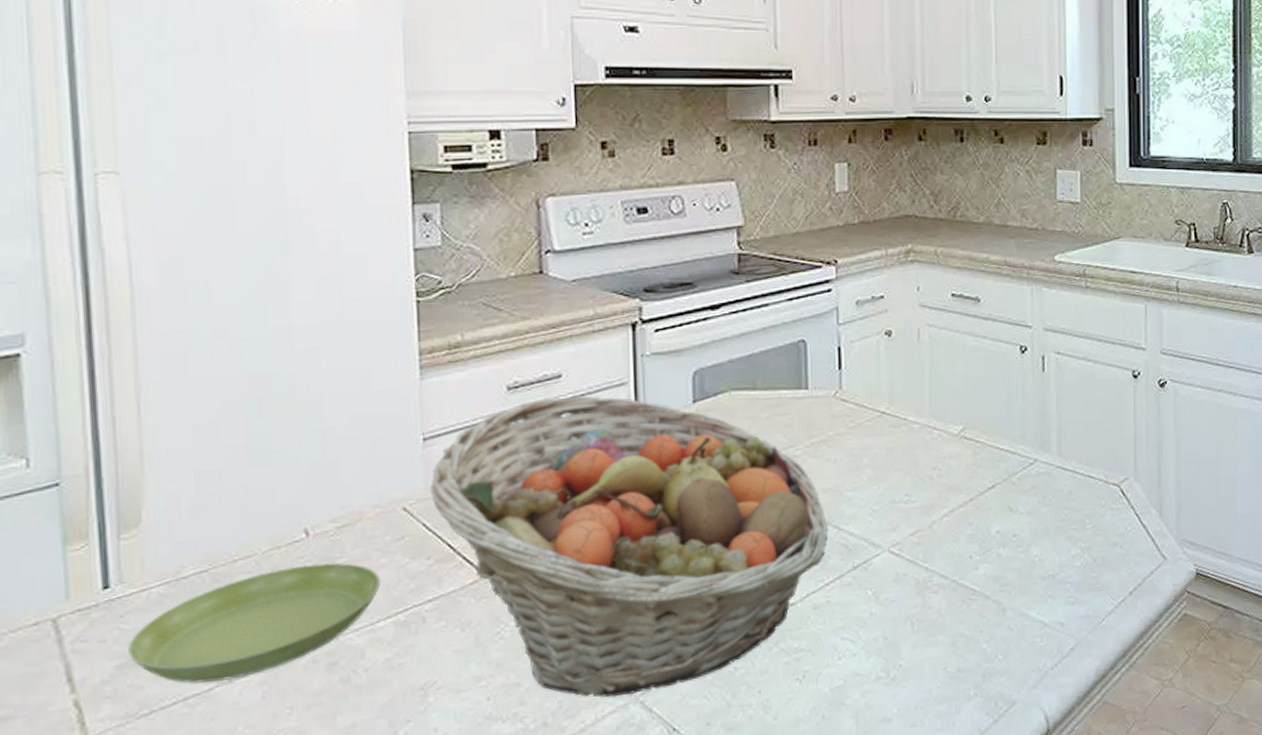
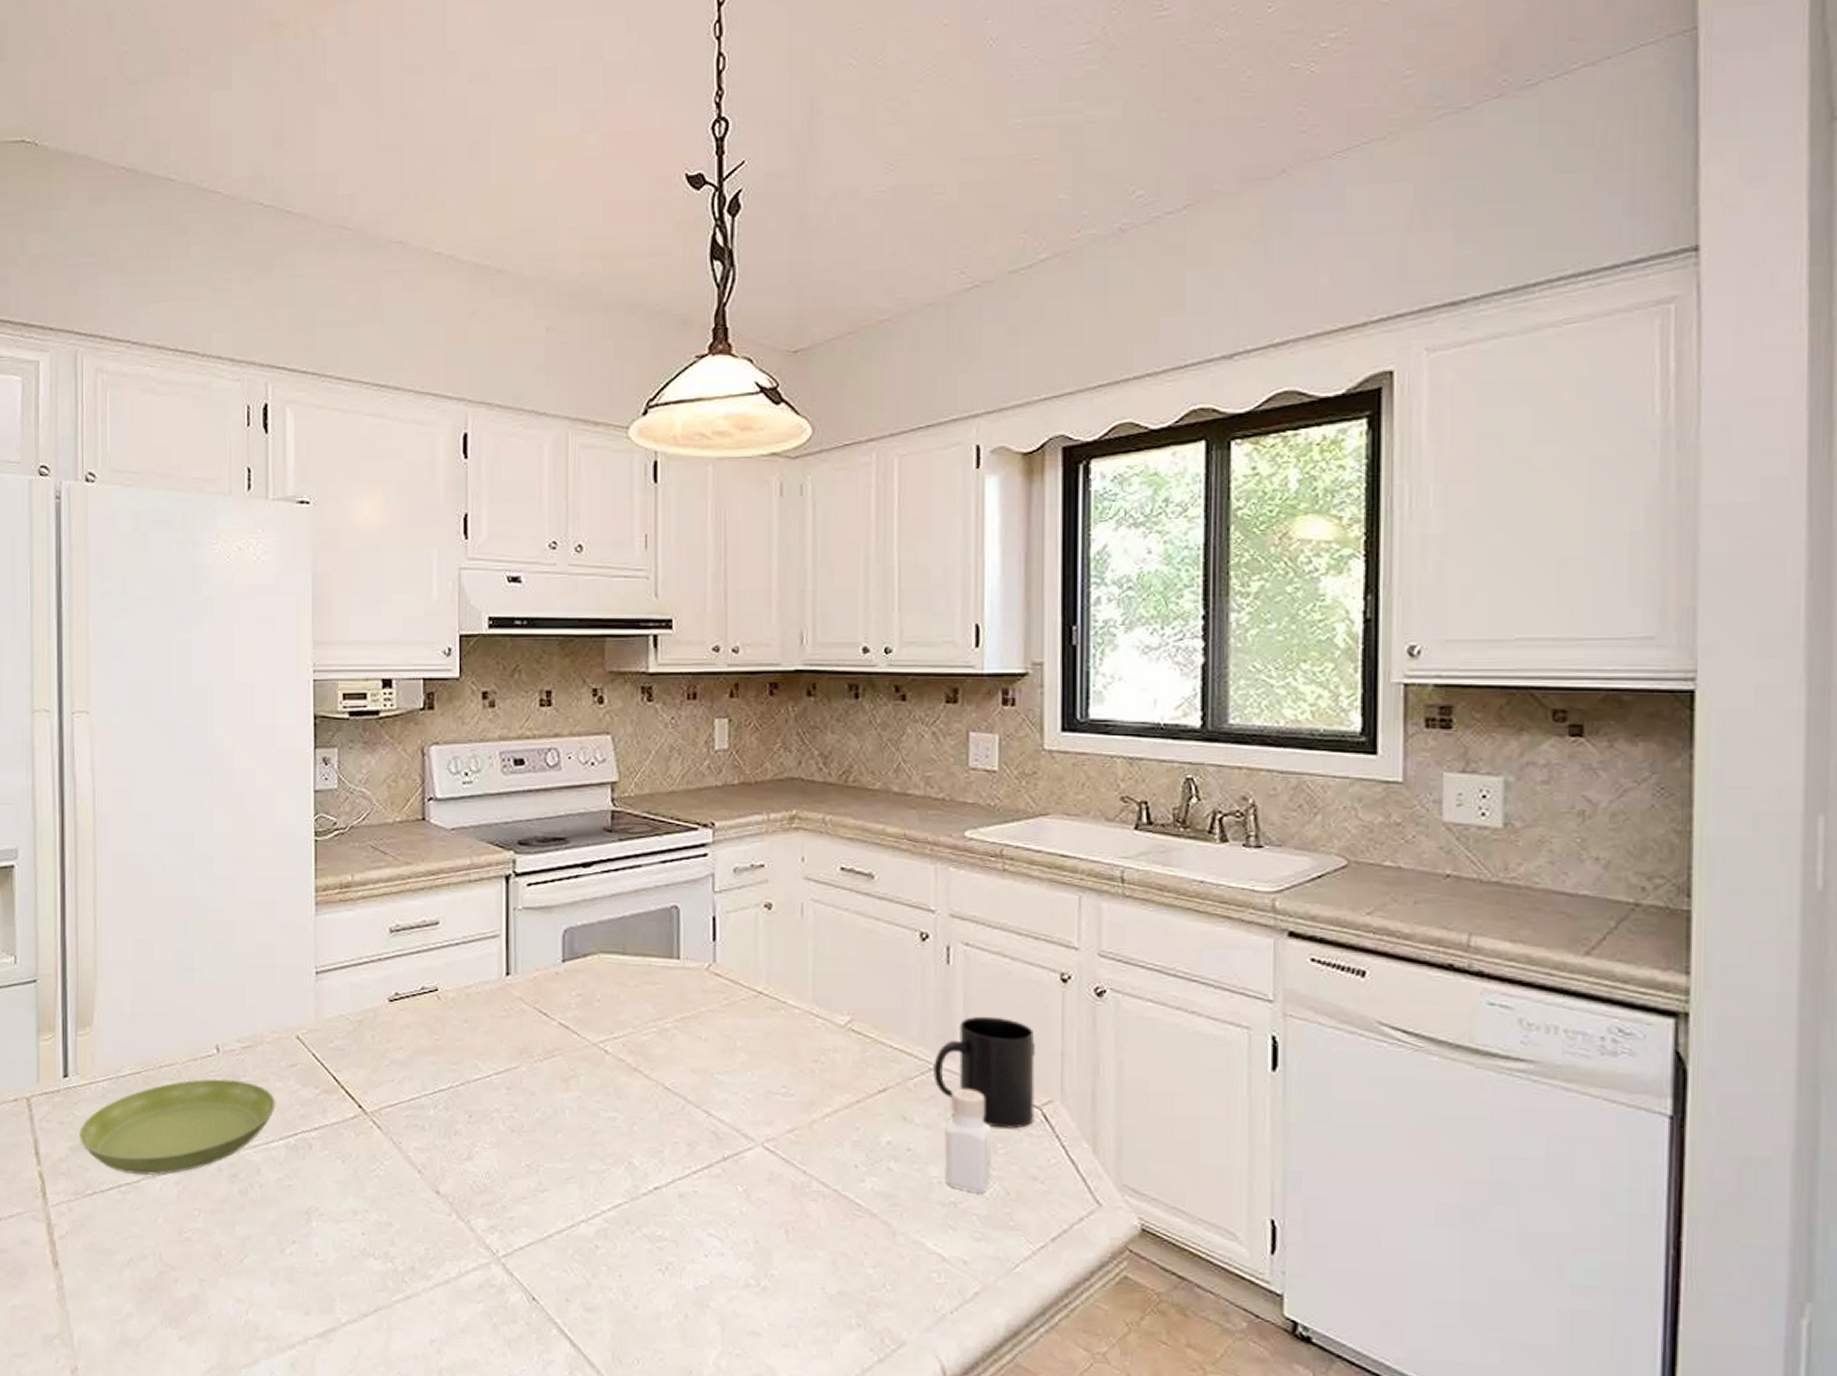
fruit basket: present [431,396,828,697] -> none [321,944,696,1254]
mug: none [1033,412,1114,507] -> present [933,1016,1035,1129]
pepper shaker: none [1044,476,1082,565] -> present [945,1088,992,1194]

